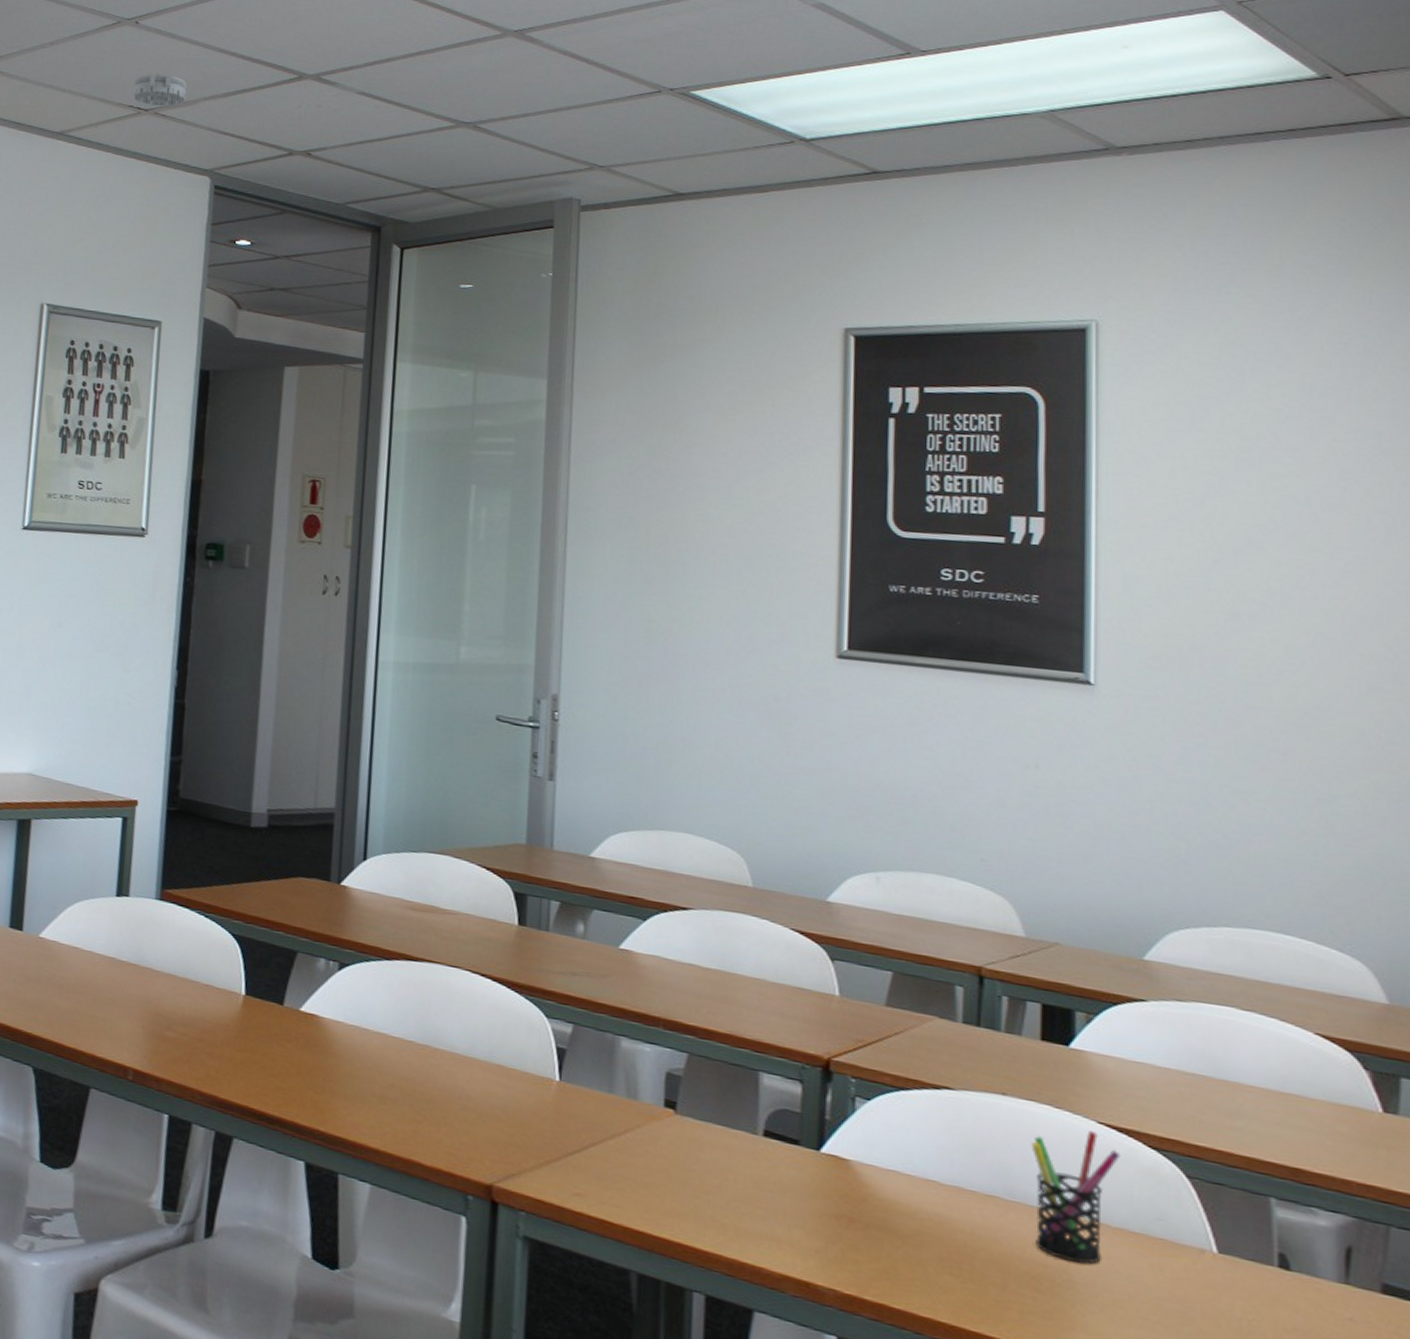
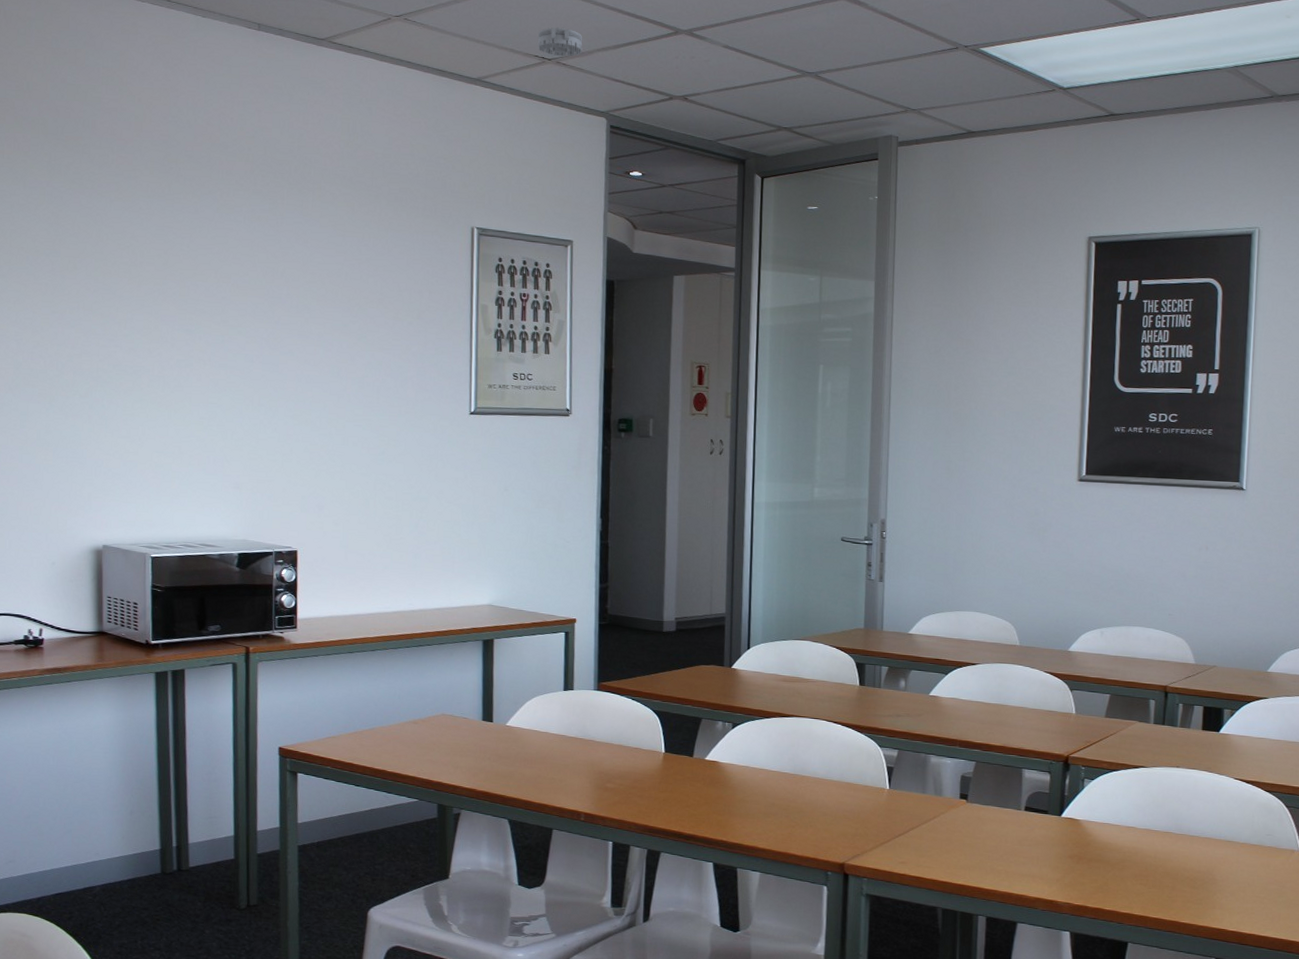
pen holder: present [1031,1131,1121,1265] -> none [1193,785,1248,868]

